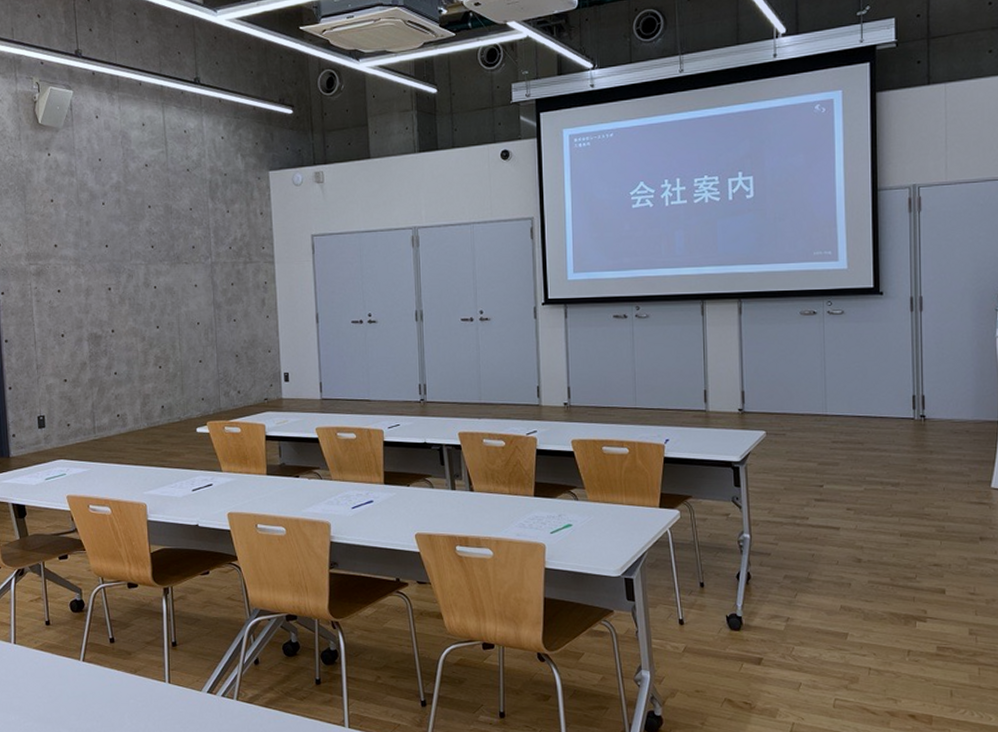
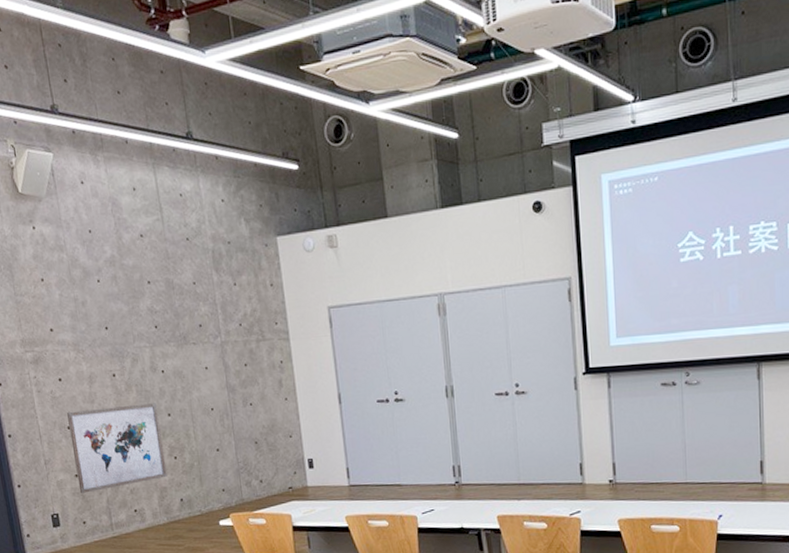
wall art: none [63,316,151,397] -> present [67,403,168,493]

